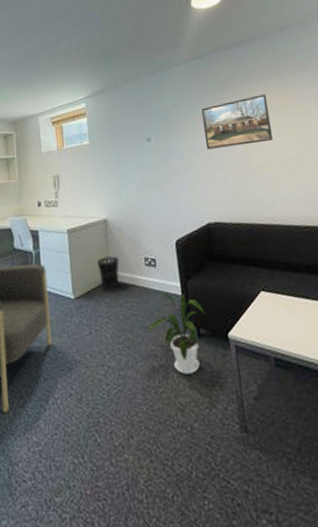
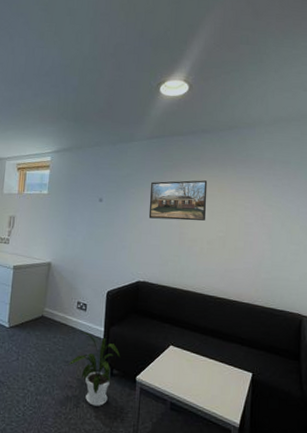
wastebasket: present [96,256,119,290] -> none [34,295,55,325]

